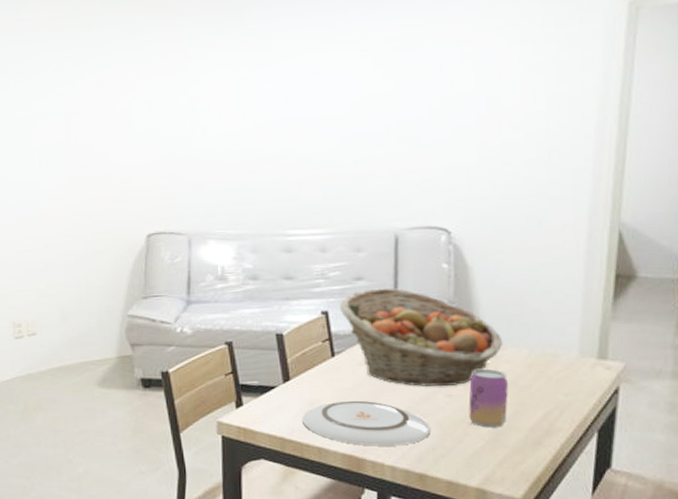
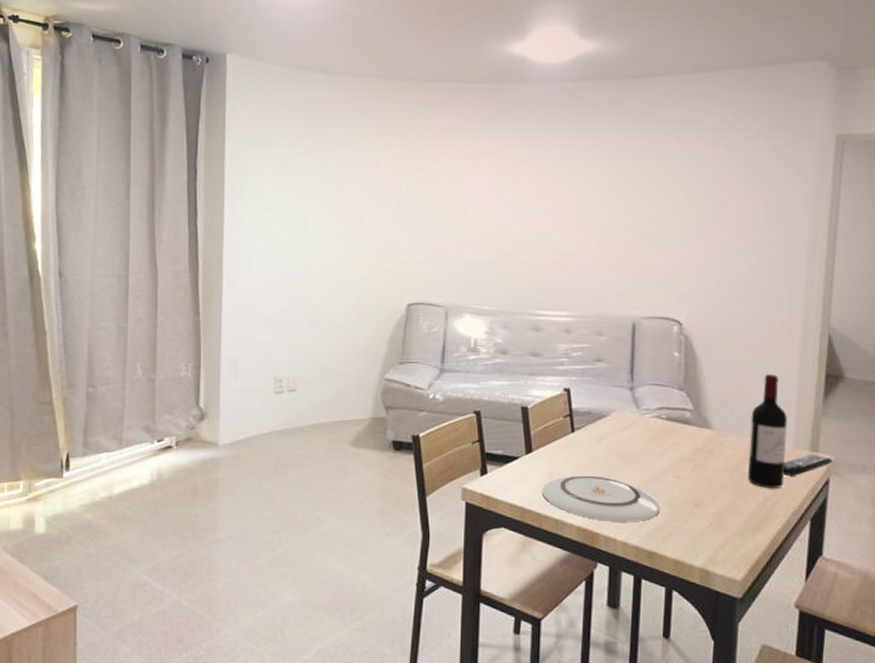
fruit basket: present [339,288,503,387] -> none [580,370,727,468]
beverage can: present [468,368,508,428] -> none [695,453,731,511]
wine bottle: none [526,279,572,401] -> present [747,374,787,488]
remote control: none [567,361,623,387] -> present [783,454,833,476]

